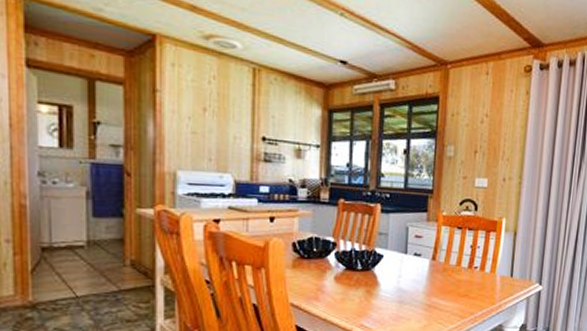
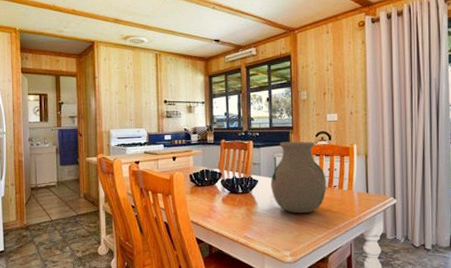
vase: none [398,208,467,299] -> present [270,141,327,214]

